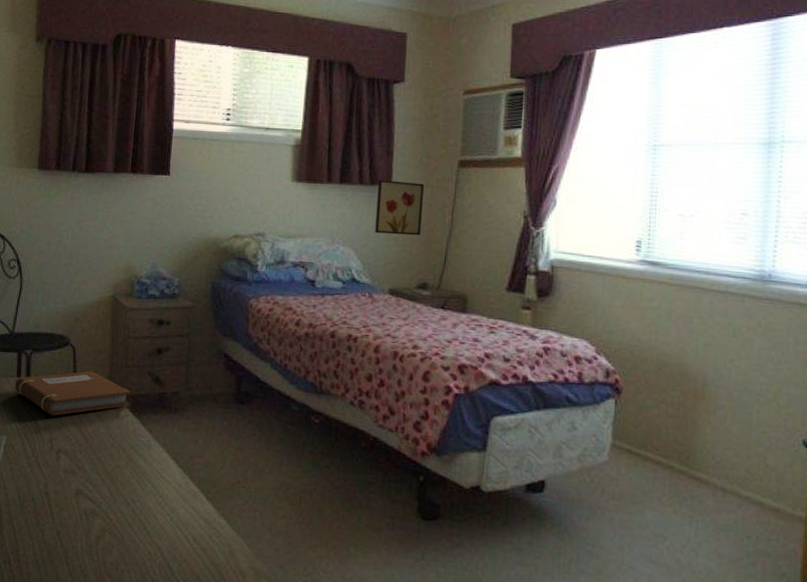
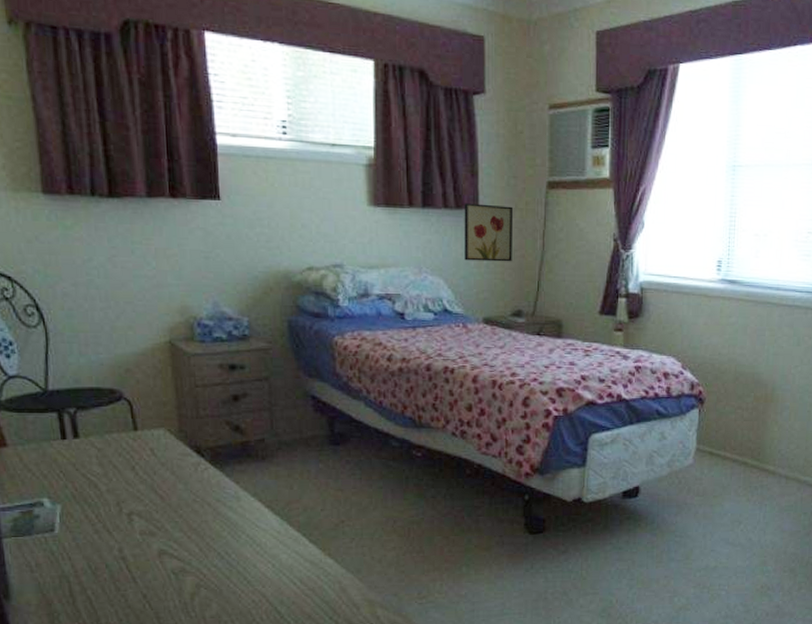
notebook: present [14,371,131,416] -> none [60,425,209,477]

